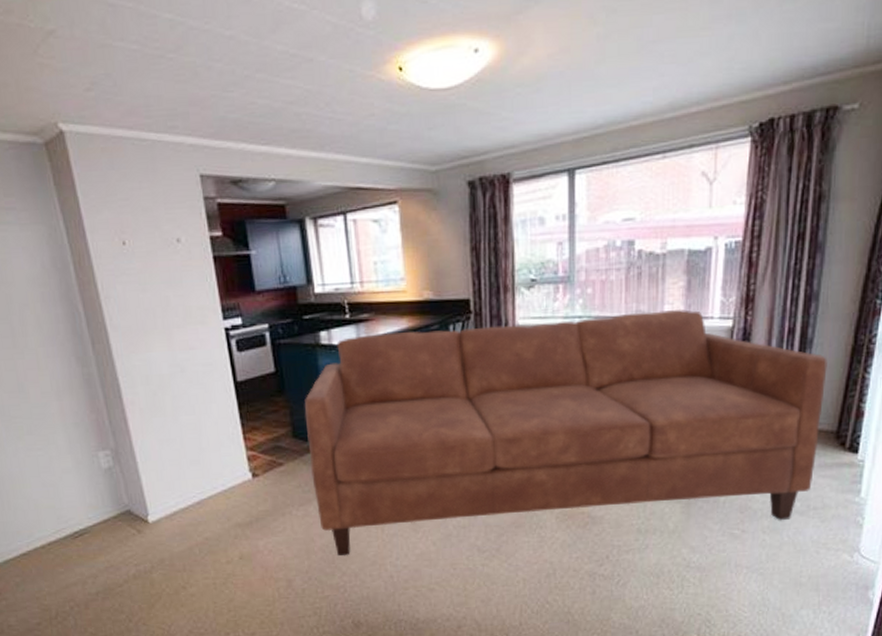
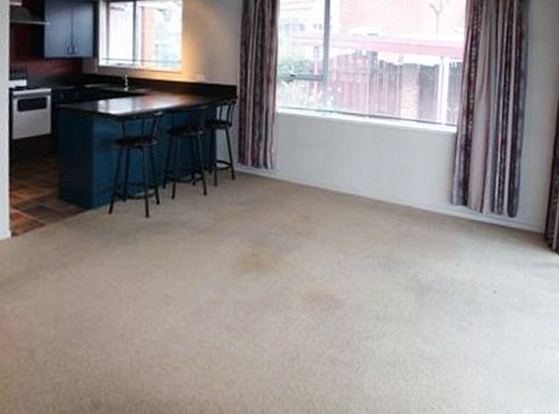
sofa: present [304,308,827,556] -> none [71,107,534,327]

